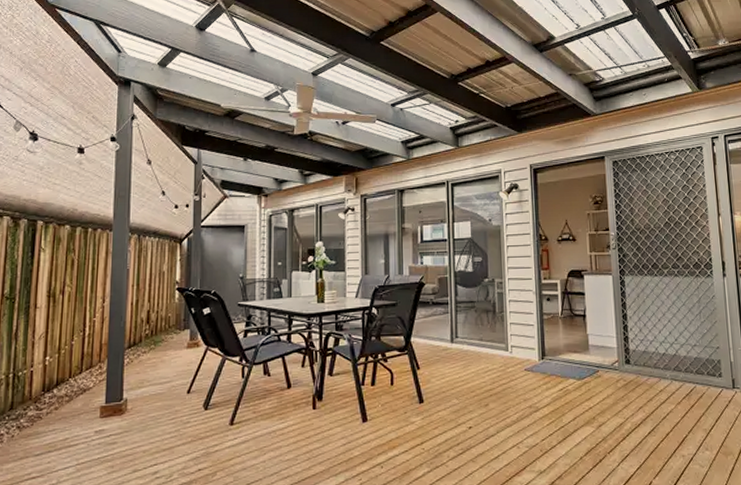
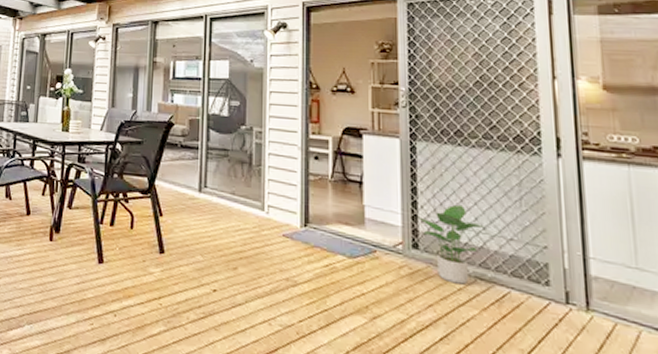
potted plant: none [628,323,676,387] -> present [417,204,485,285]

